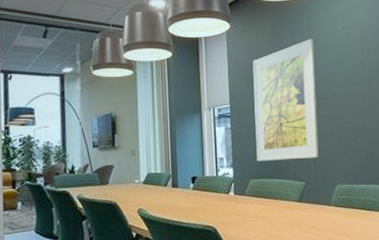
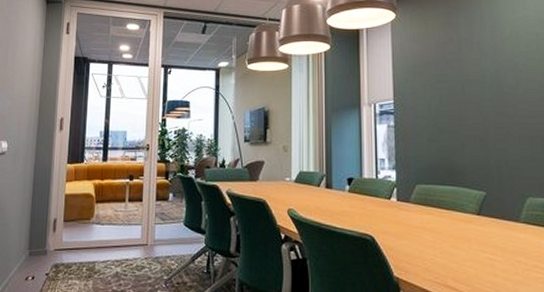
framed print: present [252,38,319,161] -> none [421,25,504,165]

